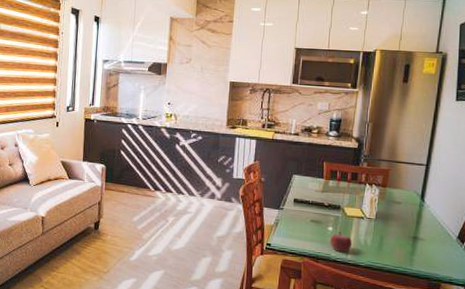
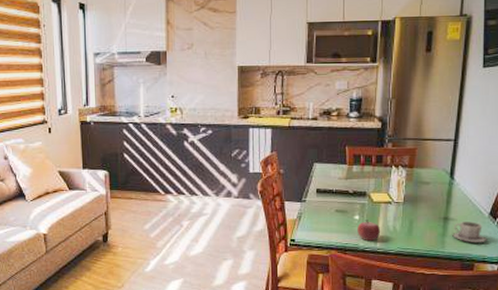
cup: none [421,242,455,264] -> present [452,221,487,242]

